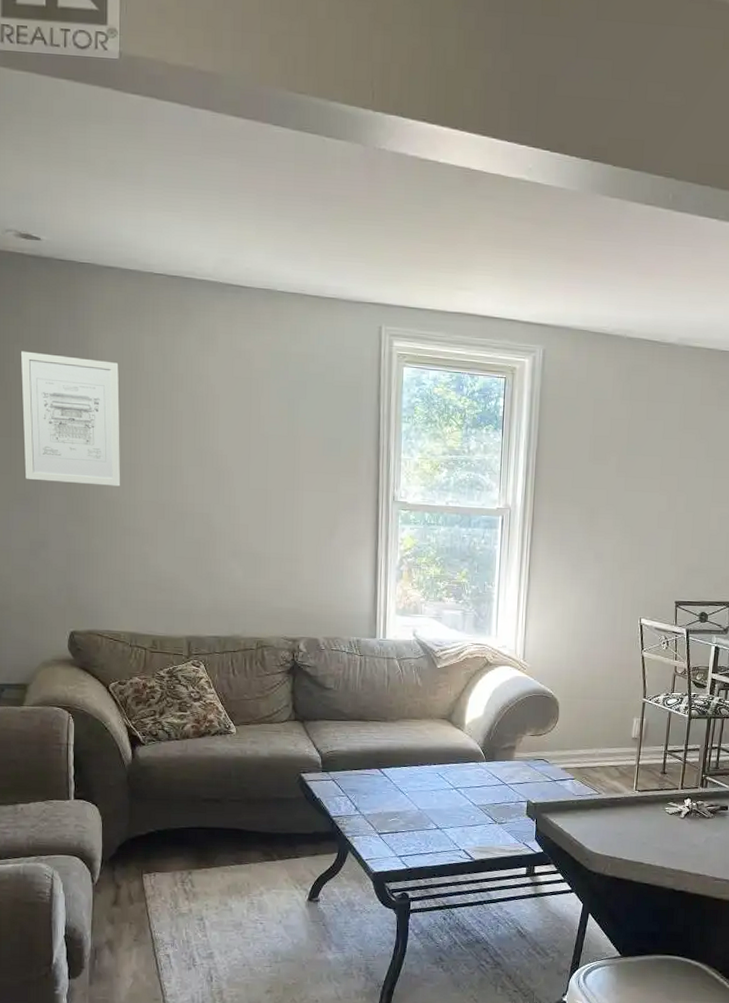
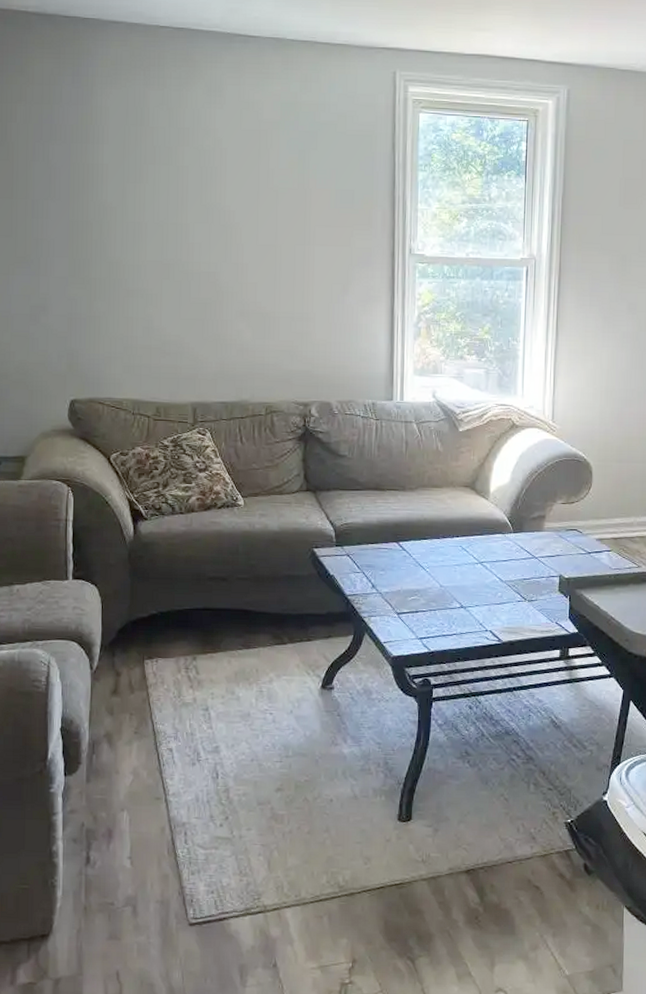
wall art: present [20,351,121,486] -> none [23,110,124,246]

